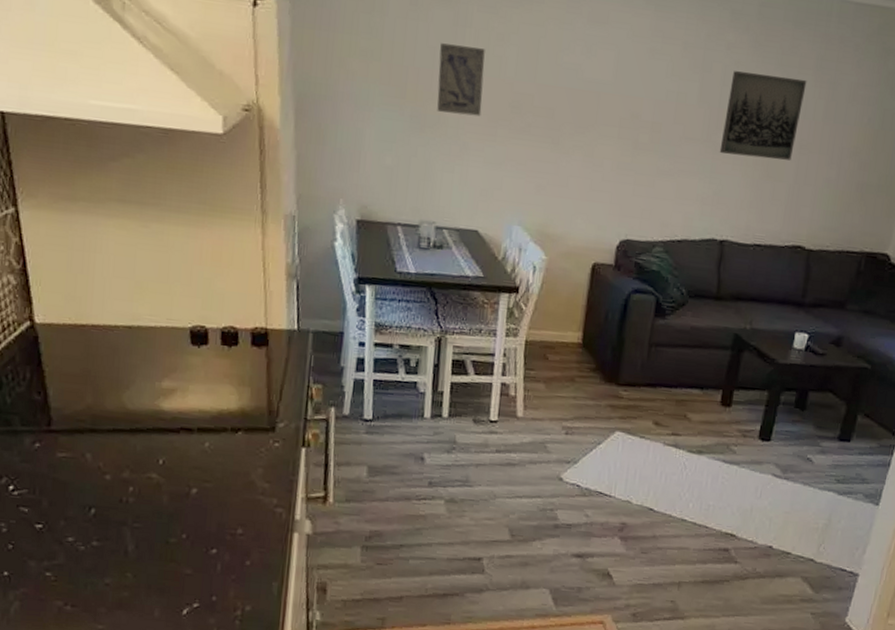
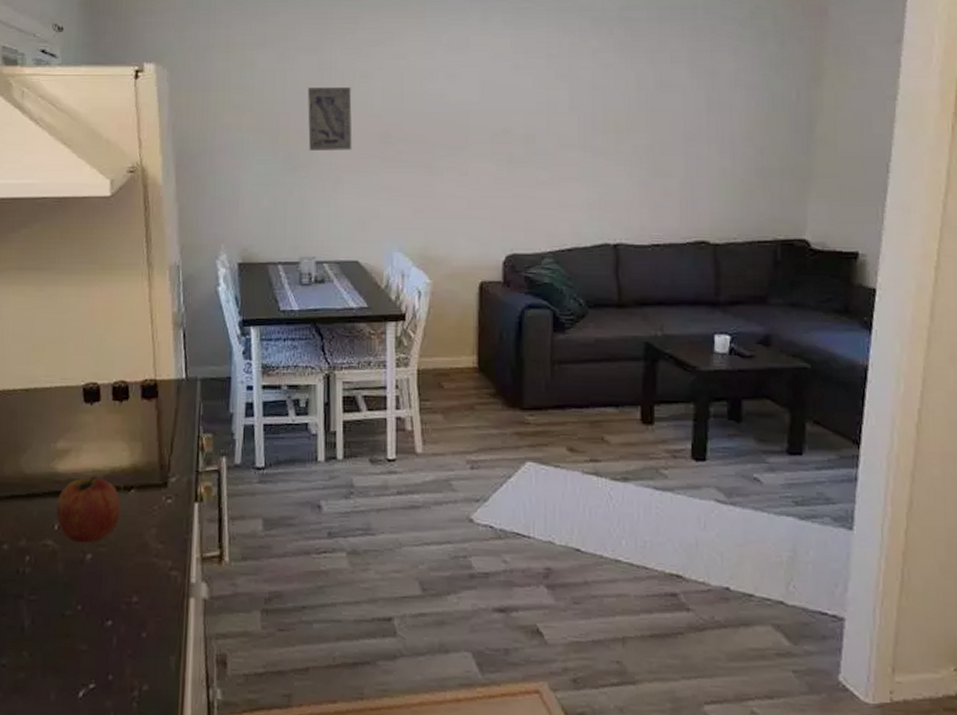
fruit: none [161,415,228,479] -> present [56,475,121,543]
wall art: present [719,71,807,160] -> none [599,73,682,157]

